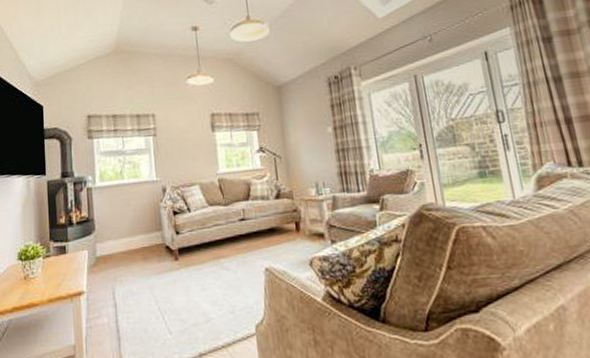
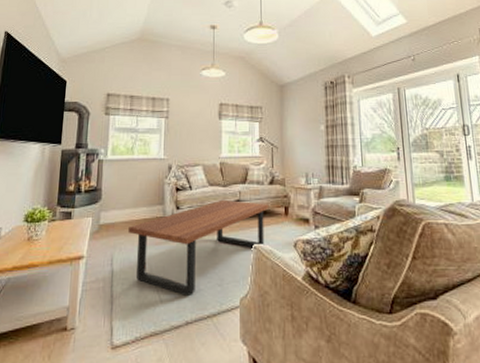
coffee table: none [127,219,278,326] -> present [128,199,269,296]

